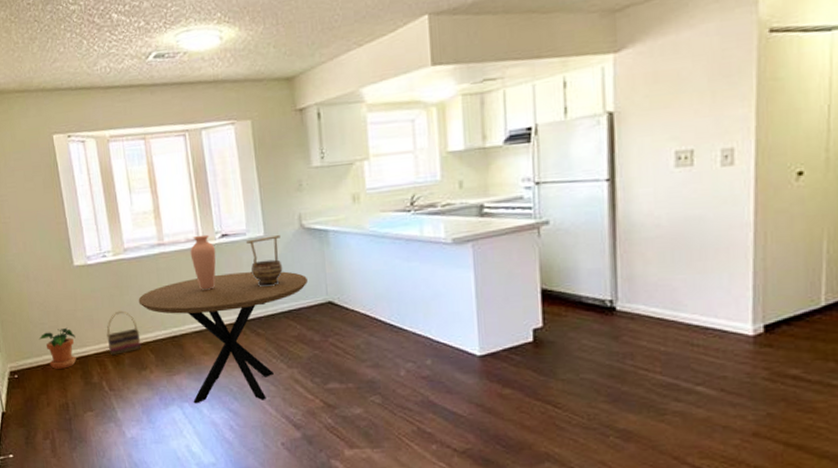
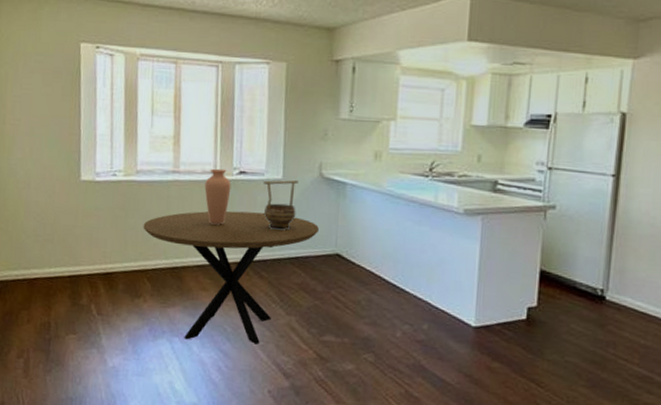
potted plant: present [39,327,77,369] -> none [30,242,70,286]
basket: present [106,310,141,356] -> none [103,233,140,279]

